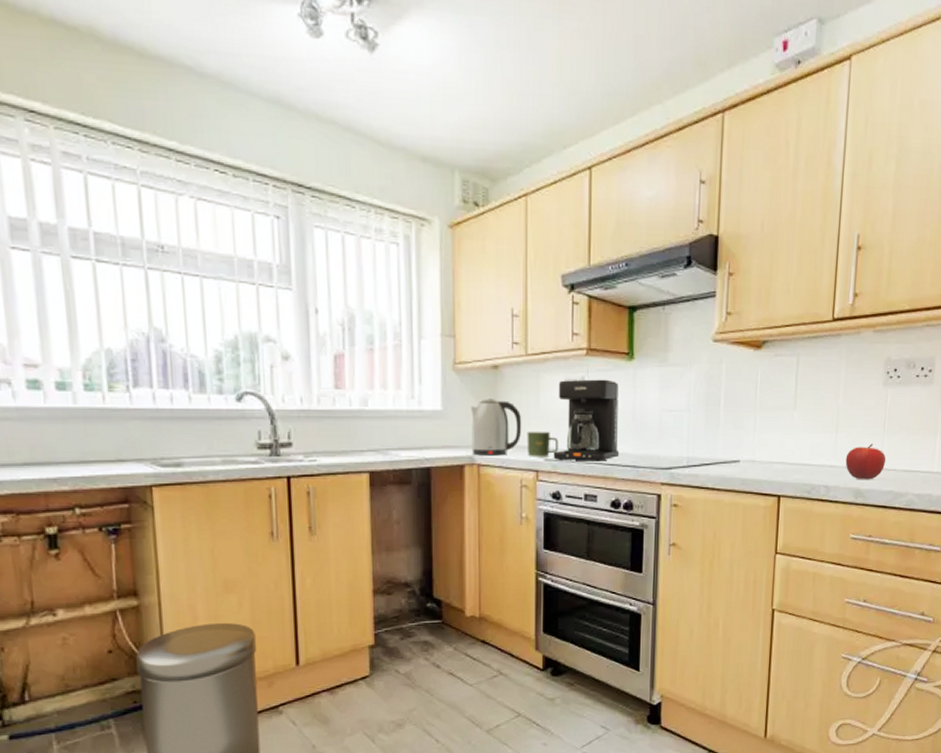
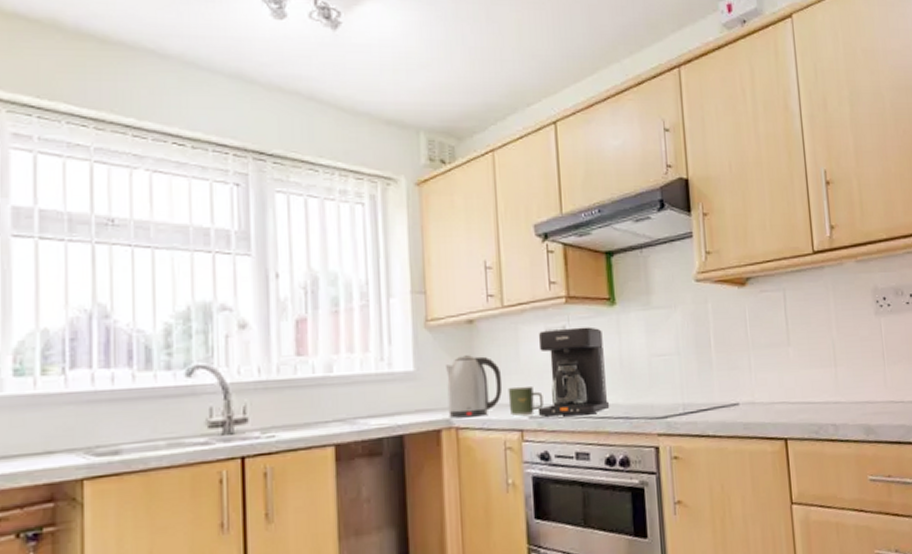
fruit: present [845,444,886,480] -> none [849,376,892,416]

